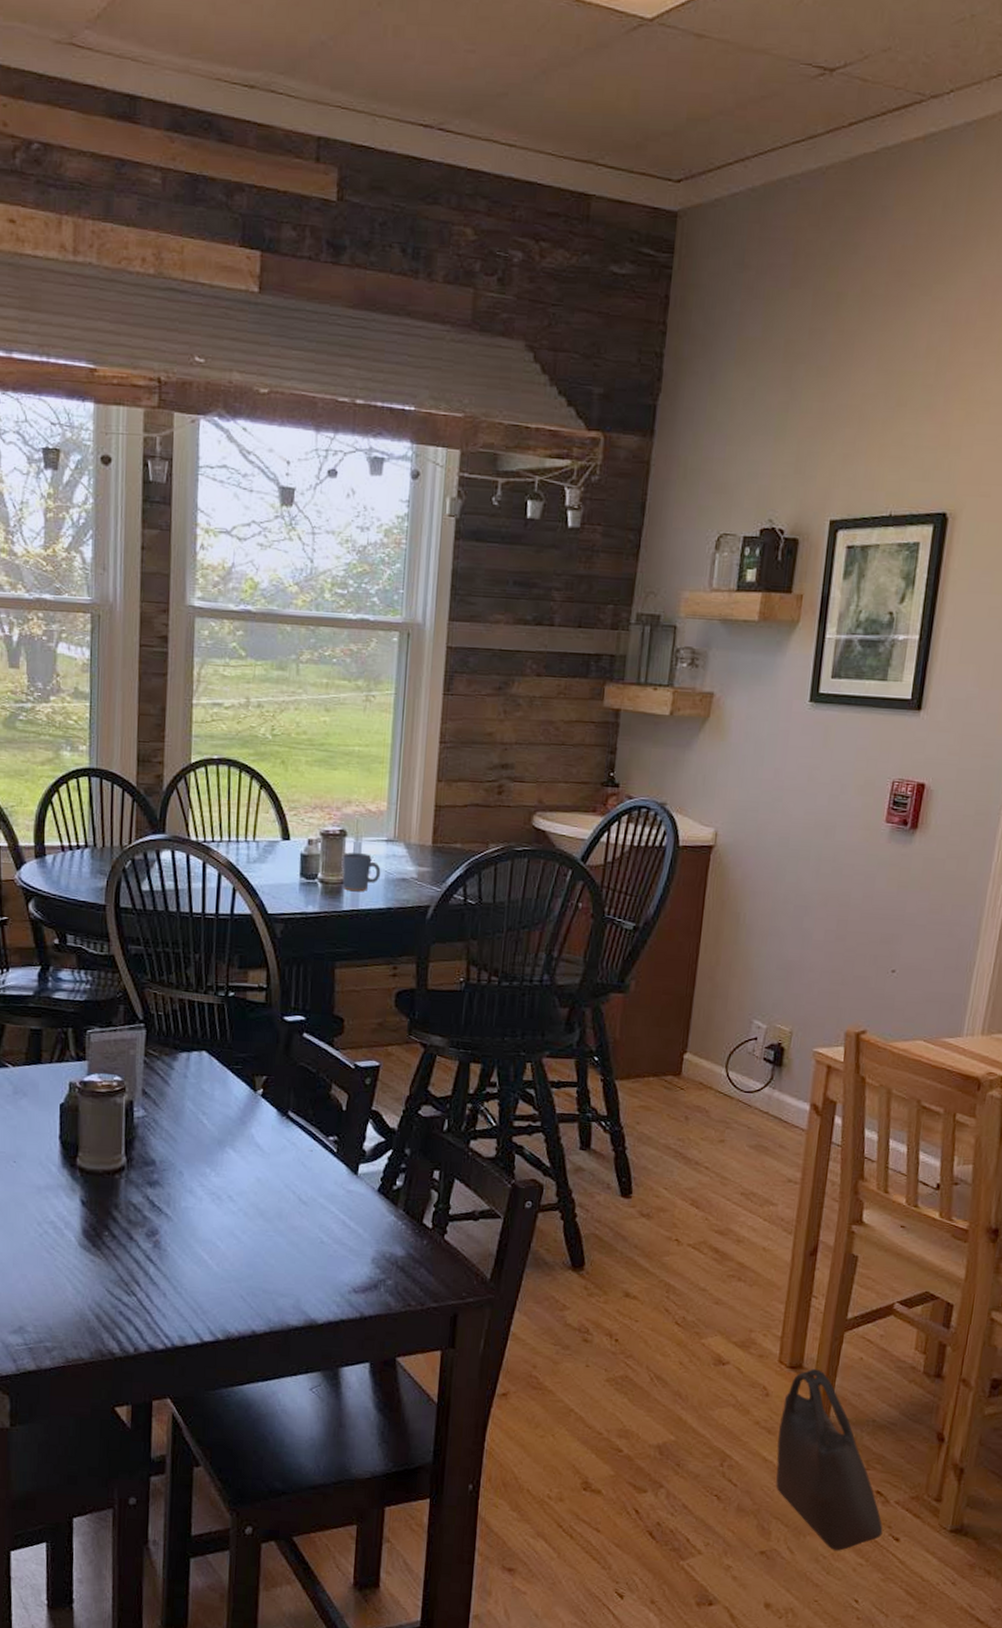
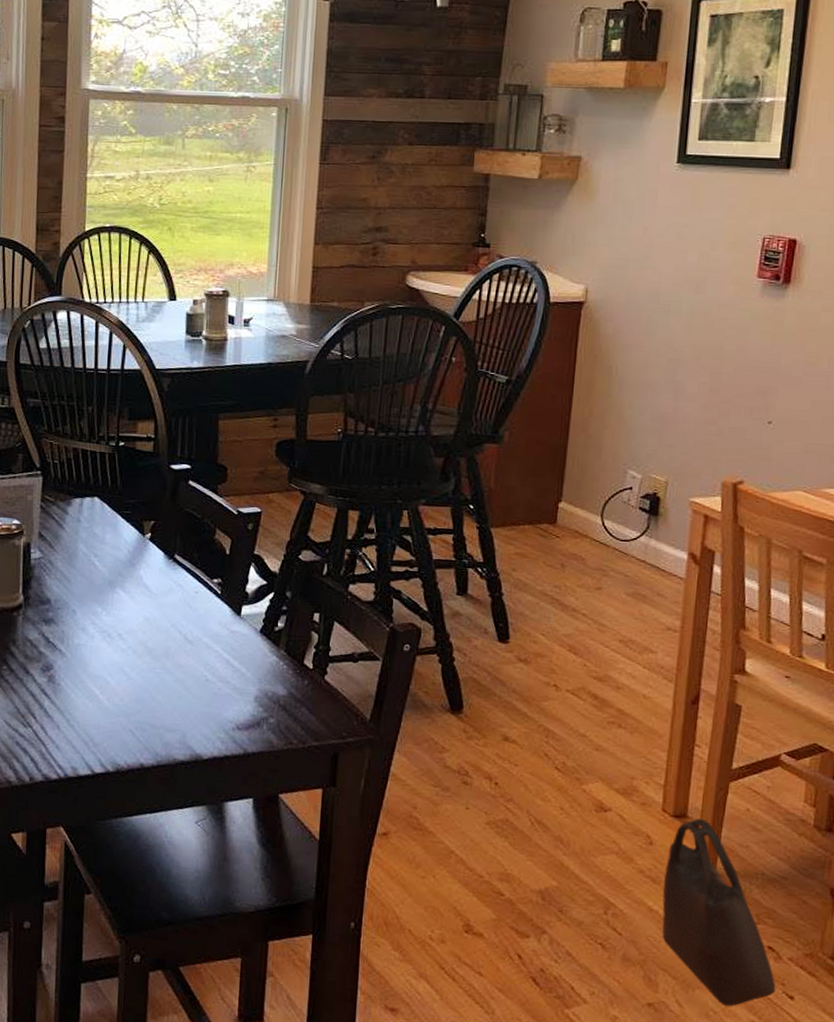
mug: present [342,852,381,891] -> none [225,311,262,347]

